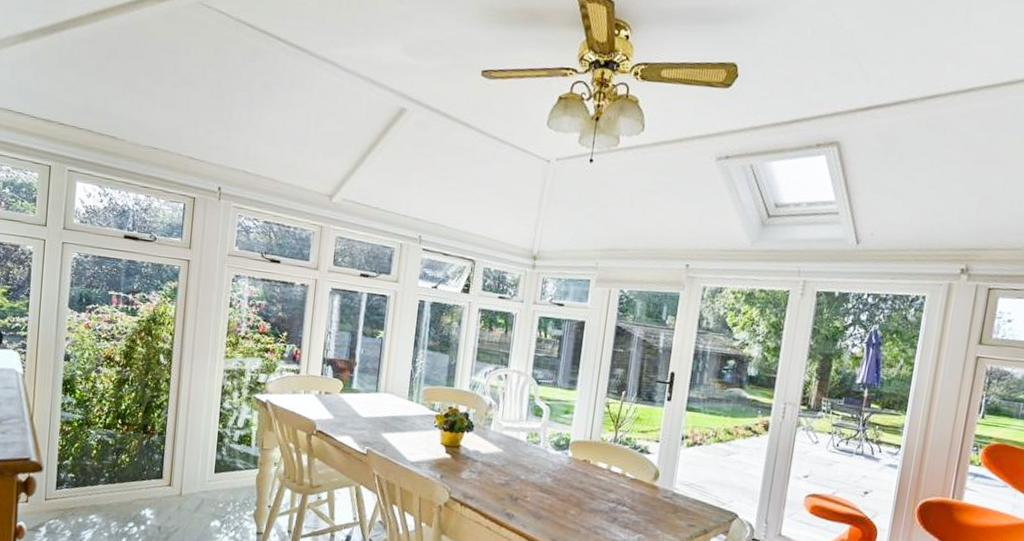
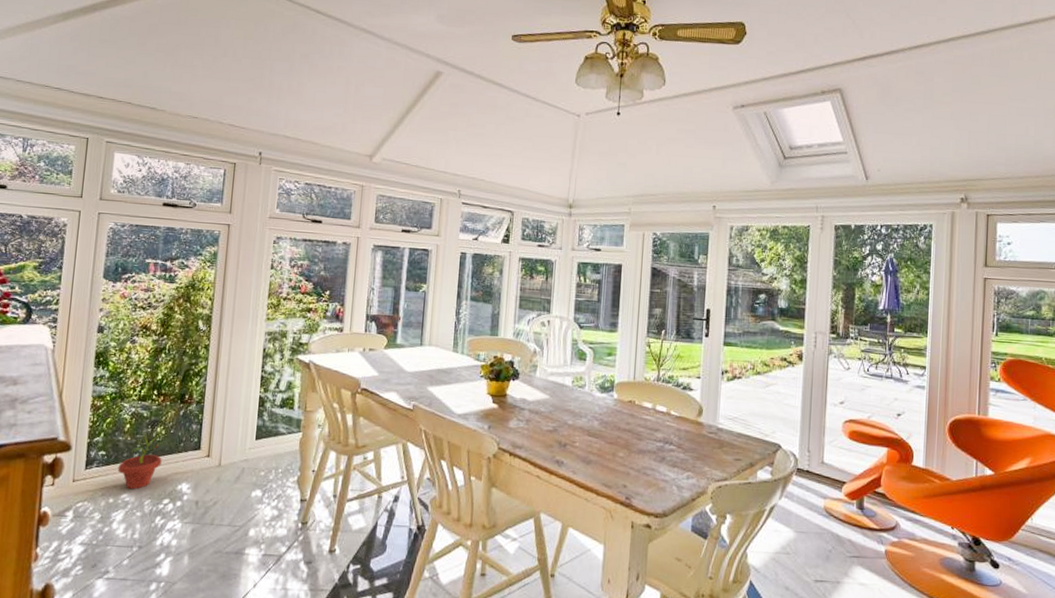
potted plant: none [86,456,129,512] -> present [117,429,165,490]

